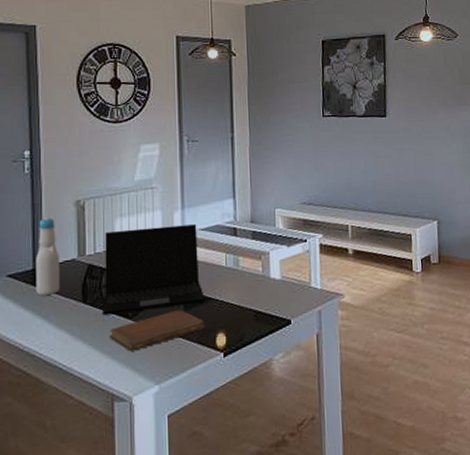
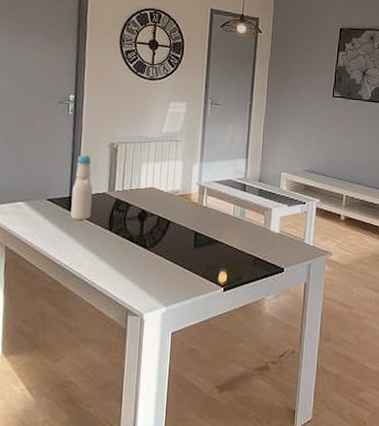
laptop: present [102,224,205,316] -> none [125,173,213,244]
notebook: present [109,310,204,352] -> none [128,247,210,277]

